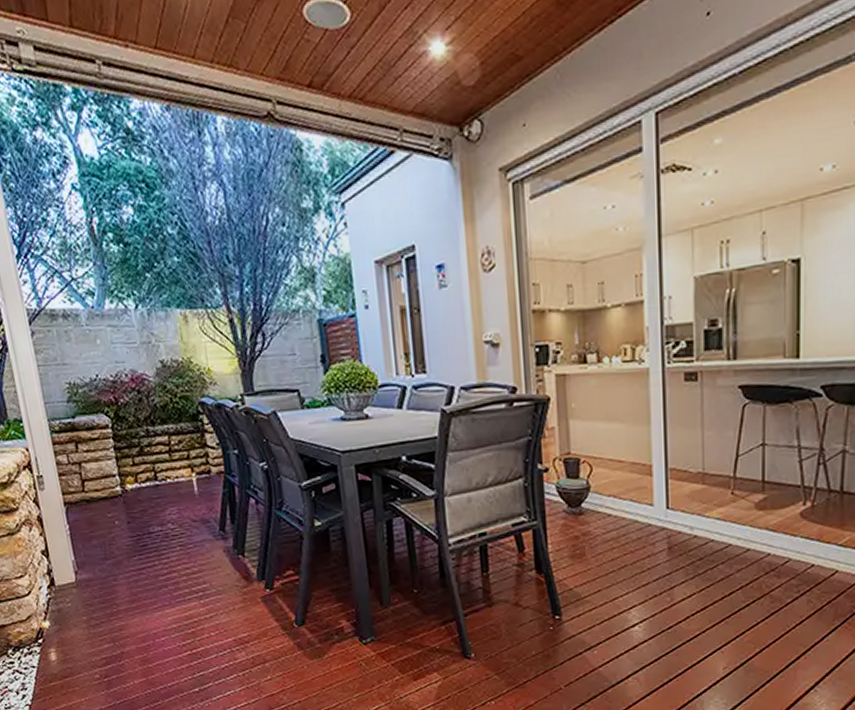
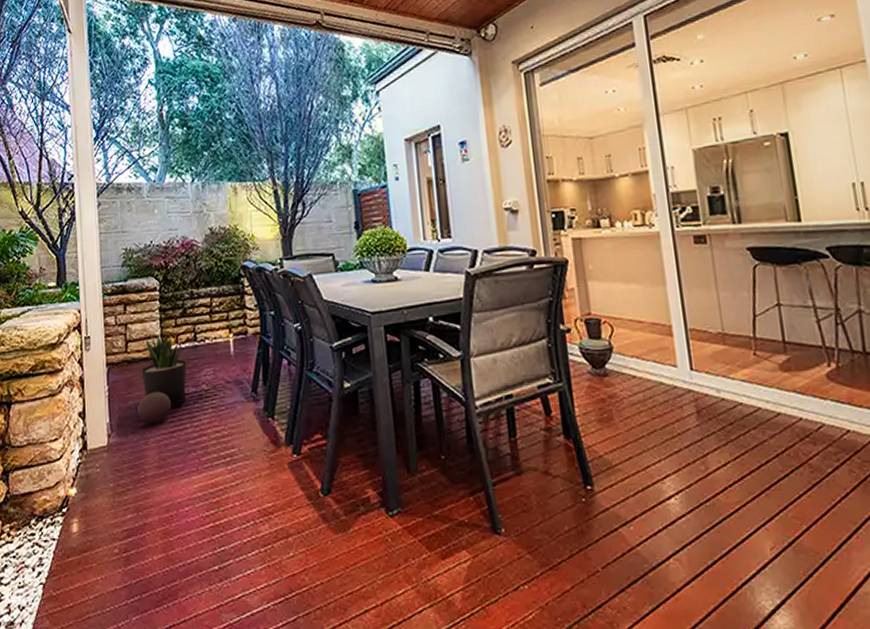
planter: none [101,472,152,547] -> present [141,333,187,409]
ball: none [102,530,138,562] -> present [138,391,172,425]

